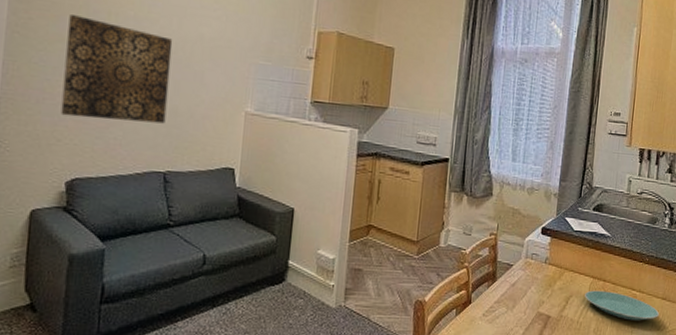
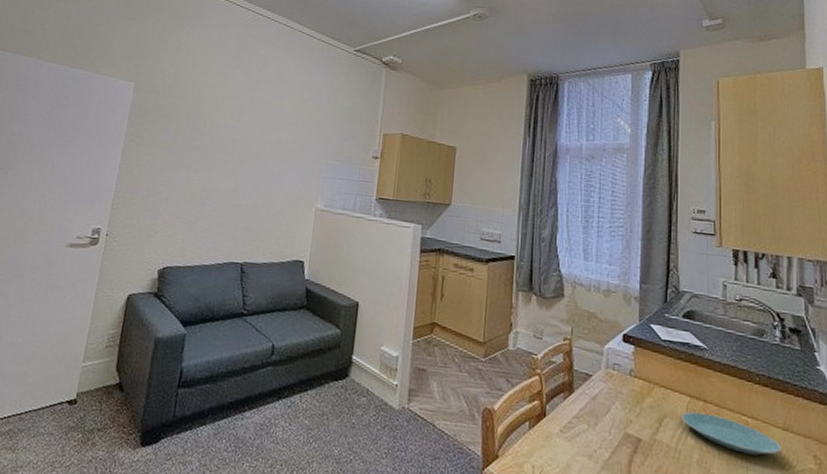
wall art: present [61,15,173,124] -> none [160,125,256,218]

